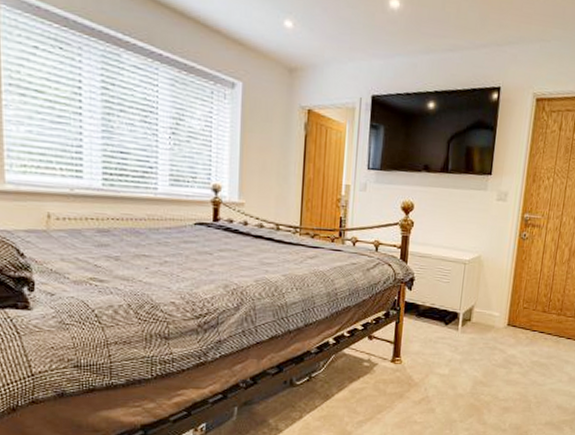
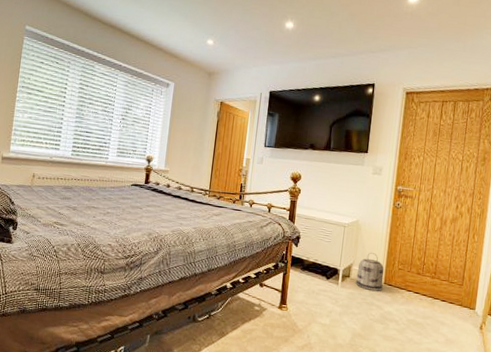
basket: none [477,291,509,334] -> present [356,252,385,291]

